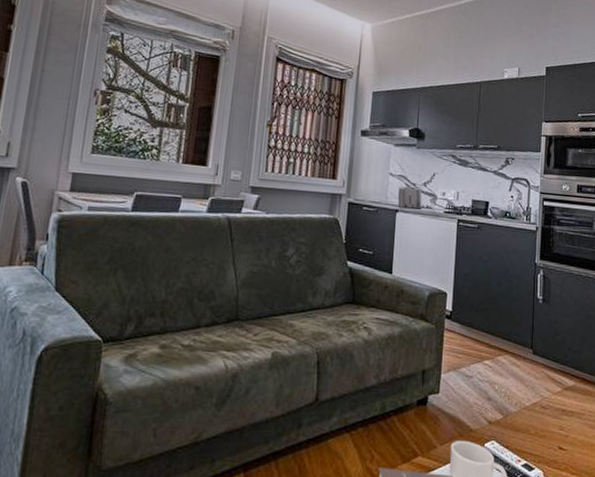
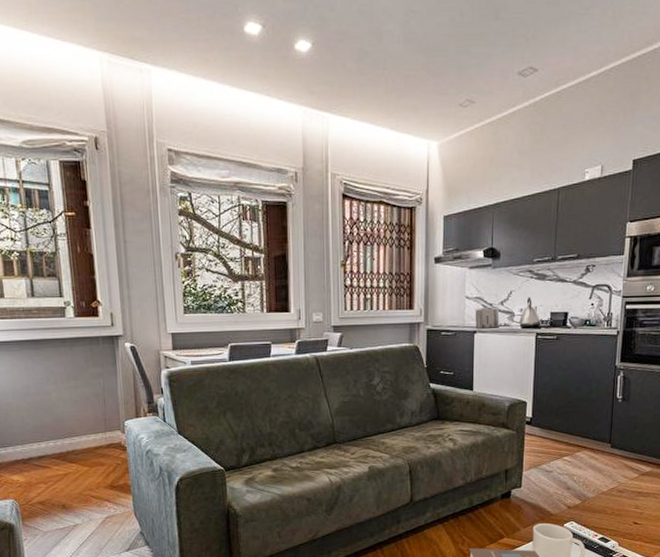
kettle: none [441,181,462,214] -> present [519,297,540,328]

